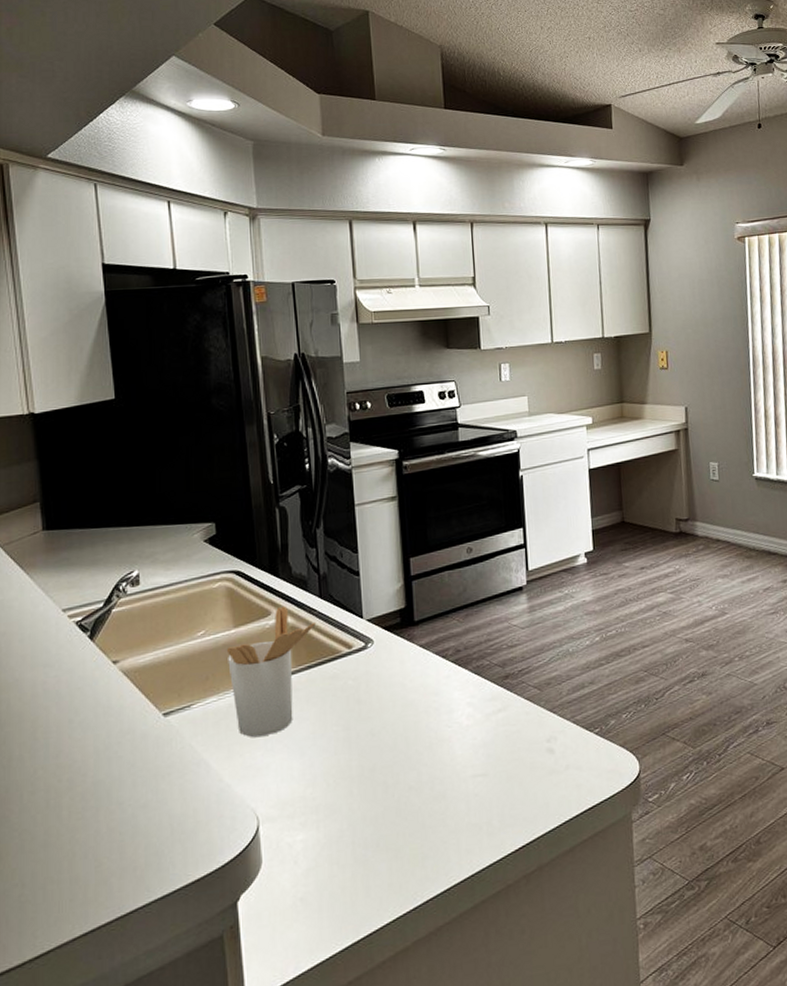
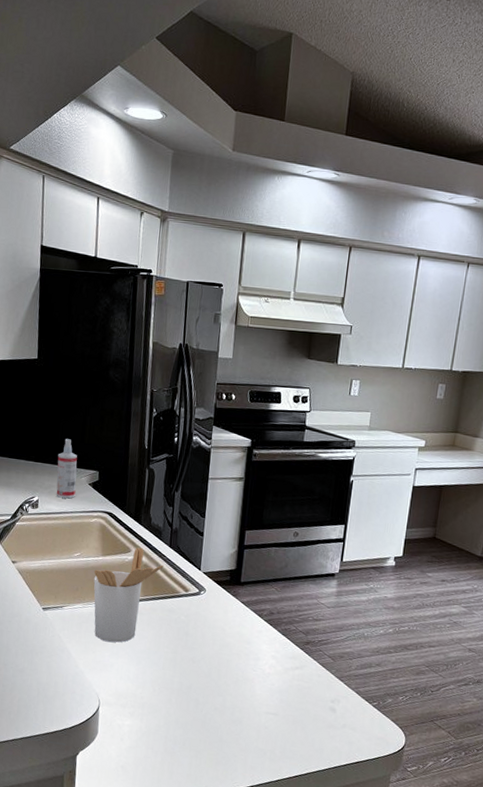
spray bottle: none [158,490,188,566] -> present [56,439,77,499]

